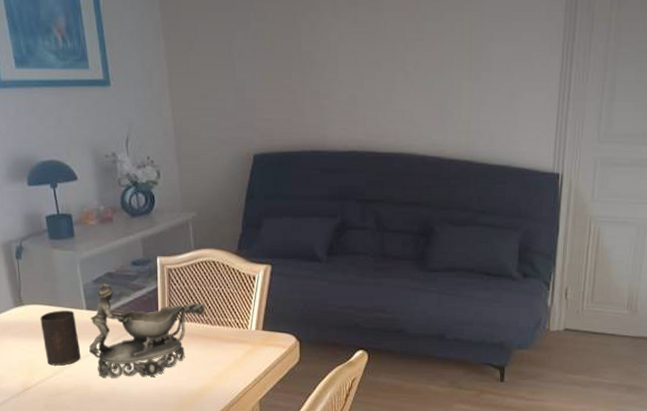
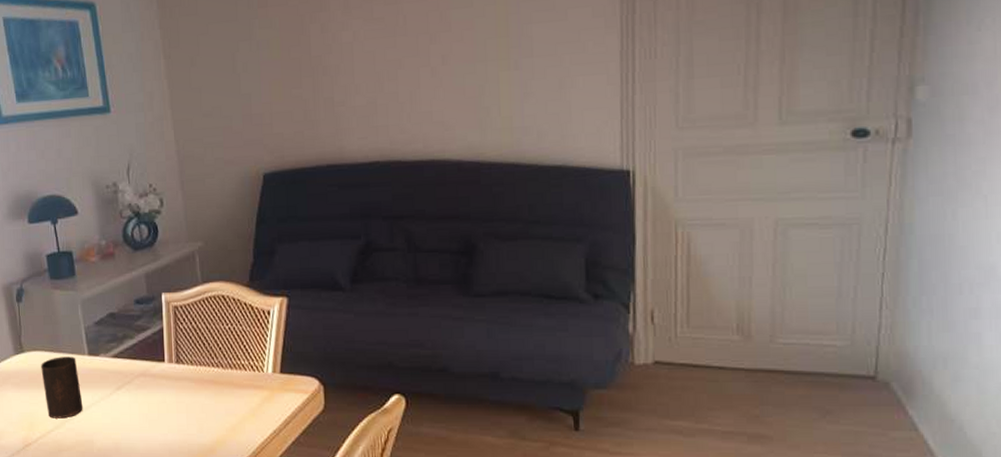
decorative bowl: present [88,283,206,379] -> none [90,325,216,433]

